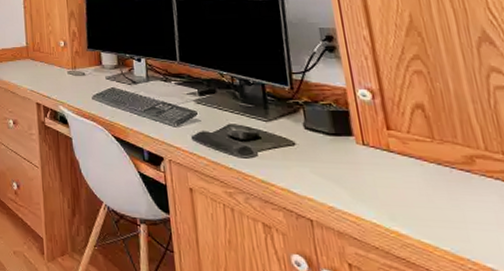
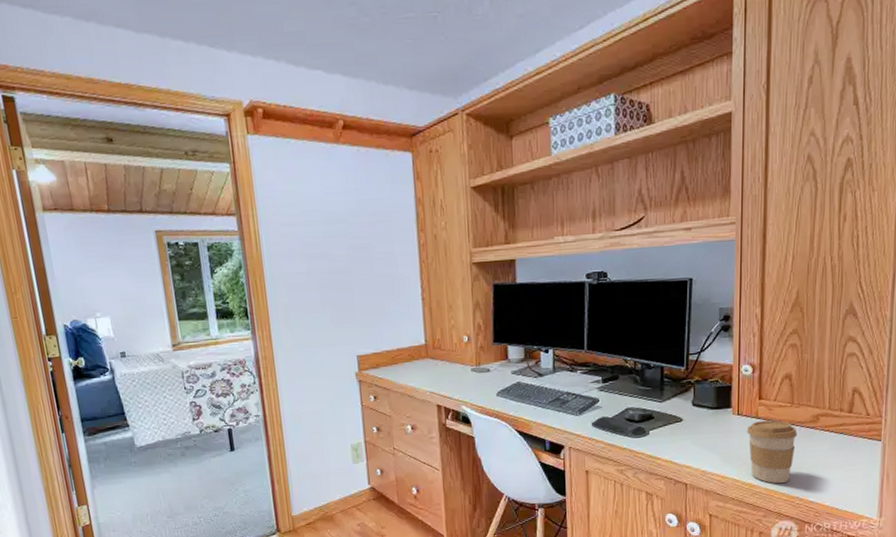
coffee cup: none [378,155,452,238] -> present [746,420,798,484]

